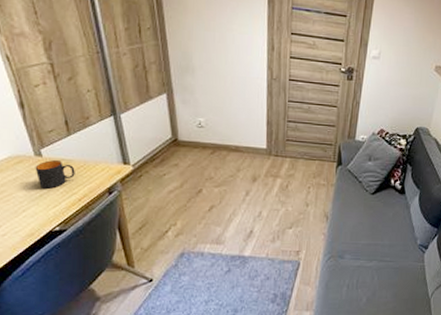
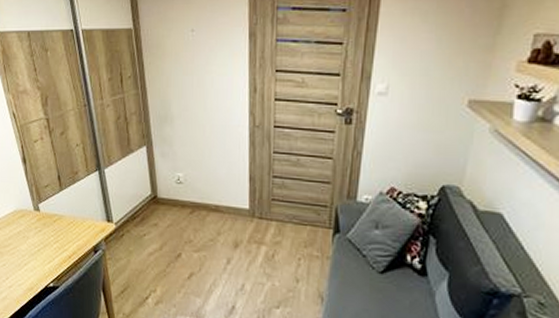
mug: present [35,160,75,189] -> none [34,215,66,244]

